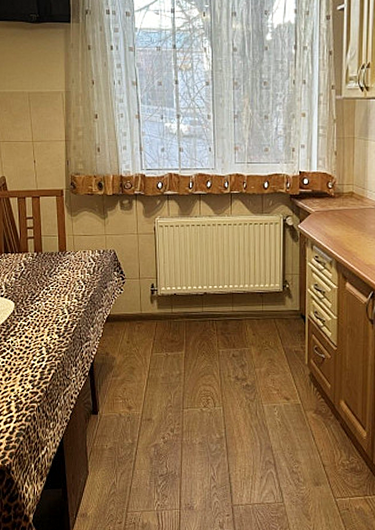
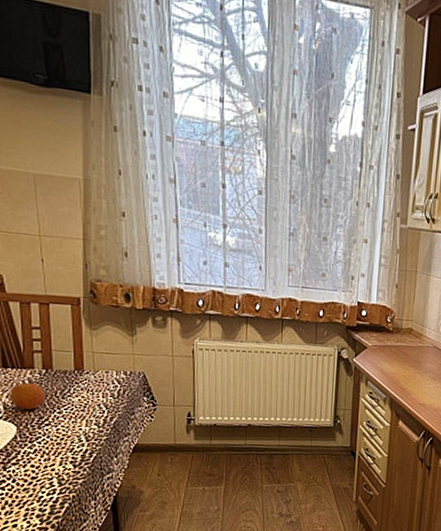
fruit: none [10,264,37,288] -> present [10,382,46,410]

